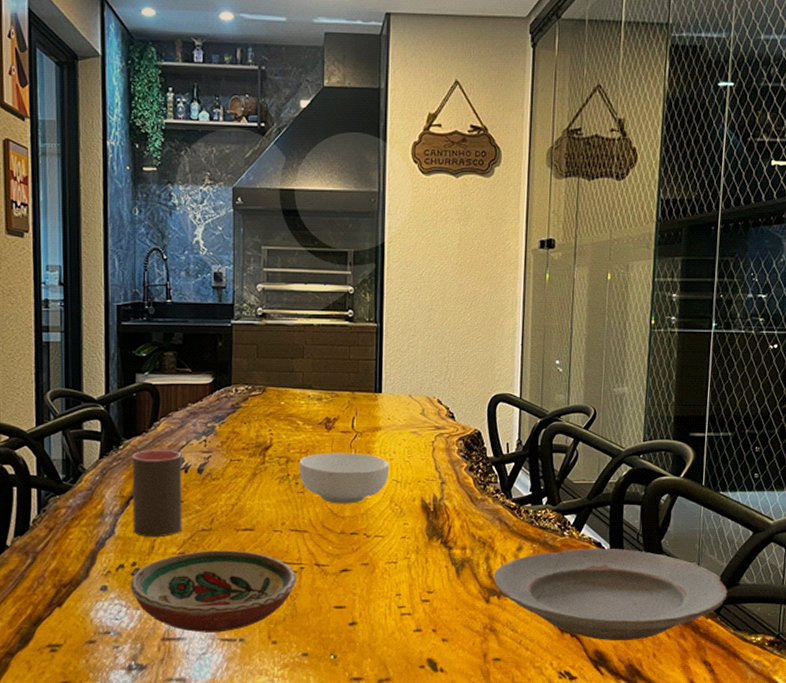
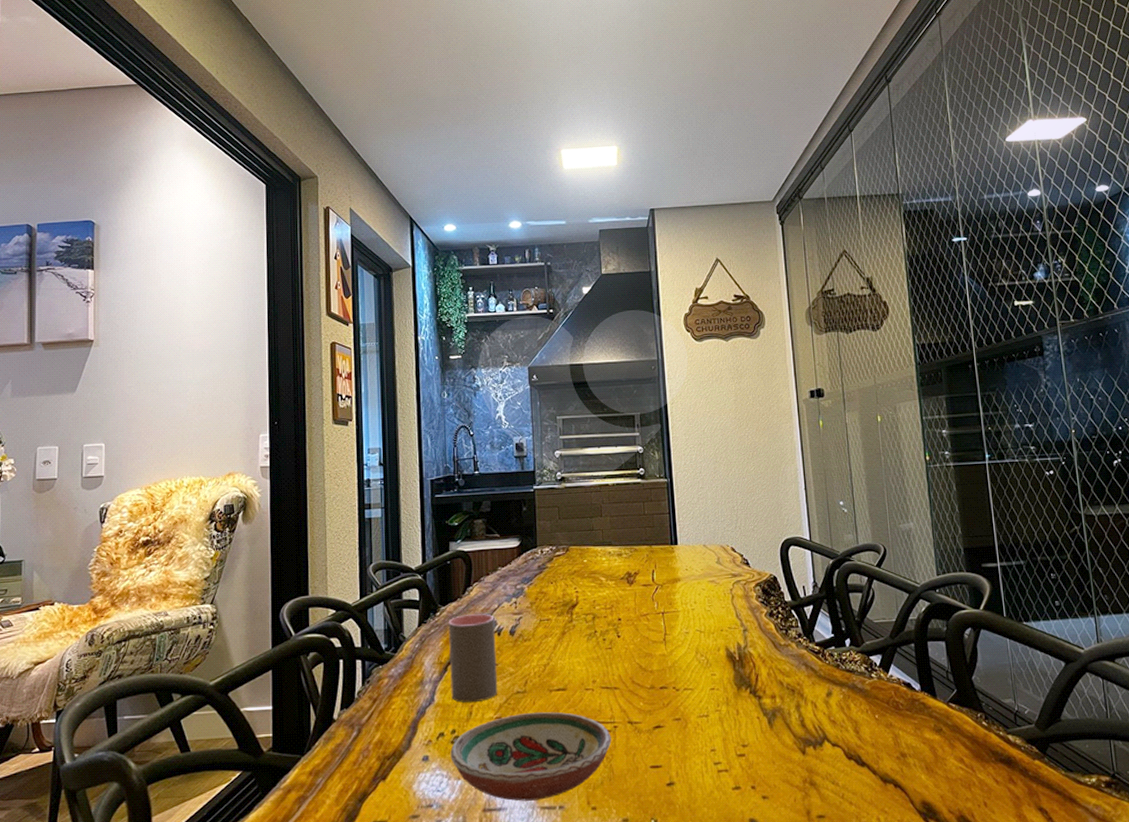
cereal bowl: present [298,453,390,504] -> none [604,605,692,658]
plate: present [493,548,728,640] -> none [806,688,1051,790]

